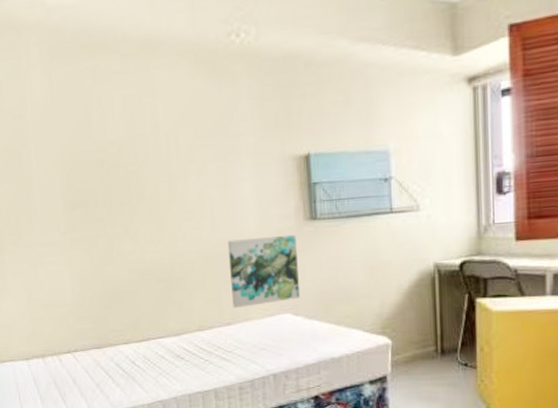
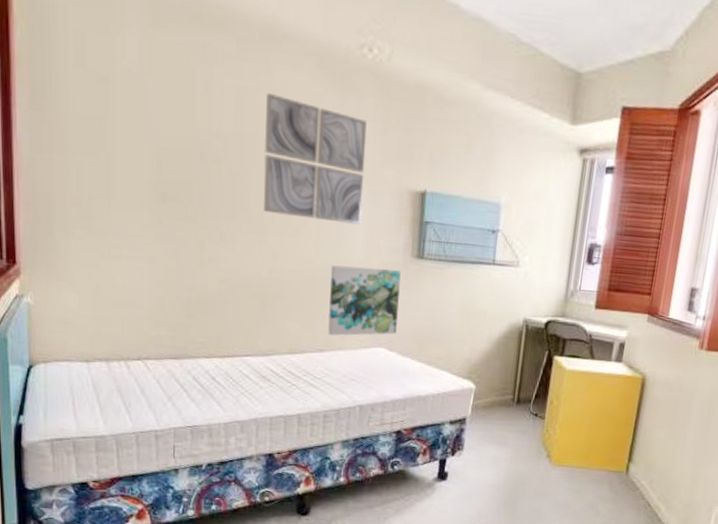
wall art: none [149,95,251,203] -> present [263,92,367,225]

